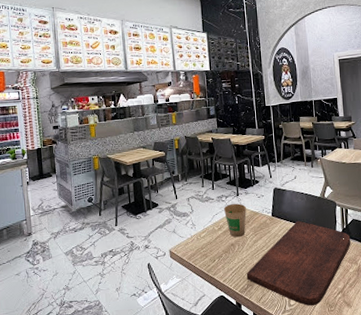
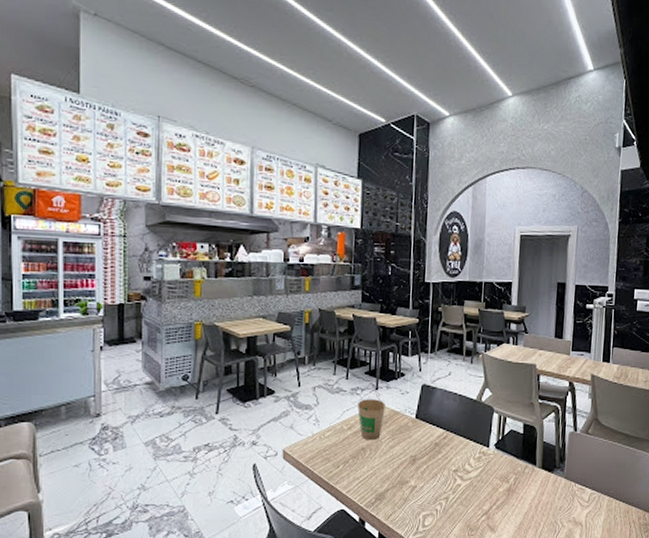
cutting board: present [246,220,351,306] -> none [375,426,505,528]

